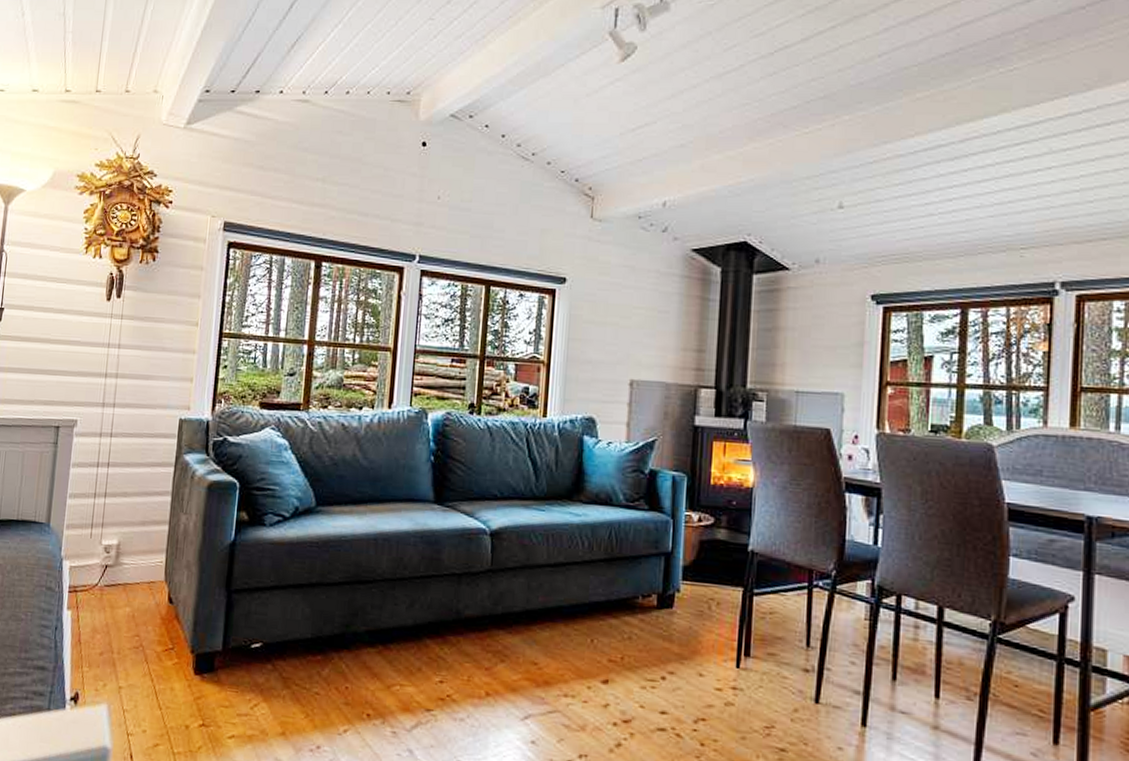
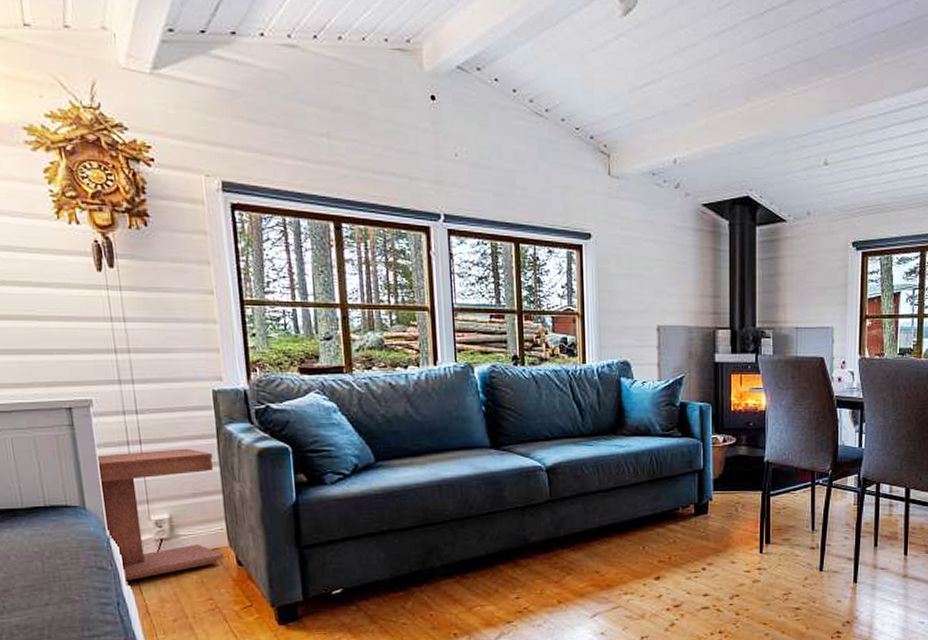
side table: none [63,474,168,606] -> present [98,448,224,582]

